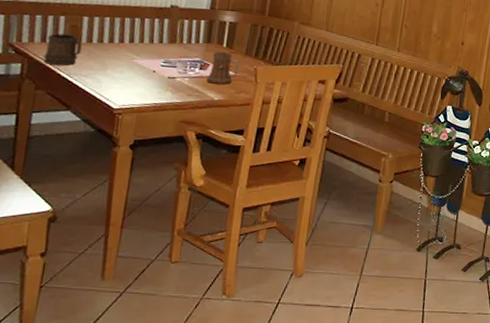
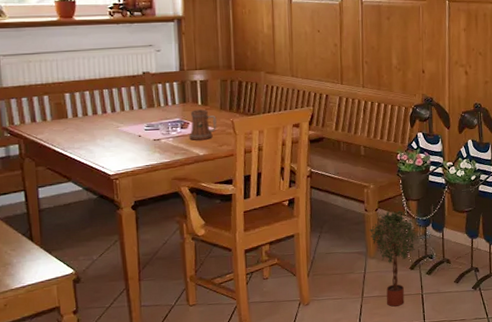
beer mug: present [43,33,82,66] -> none [37,112,70,143]
potted tree: none [380,184,432,290] -> present [369,210,418,307]

